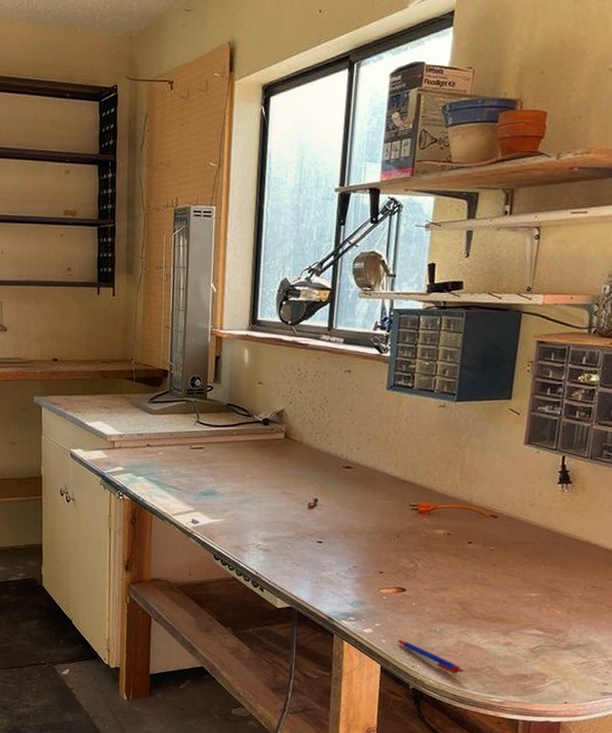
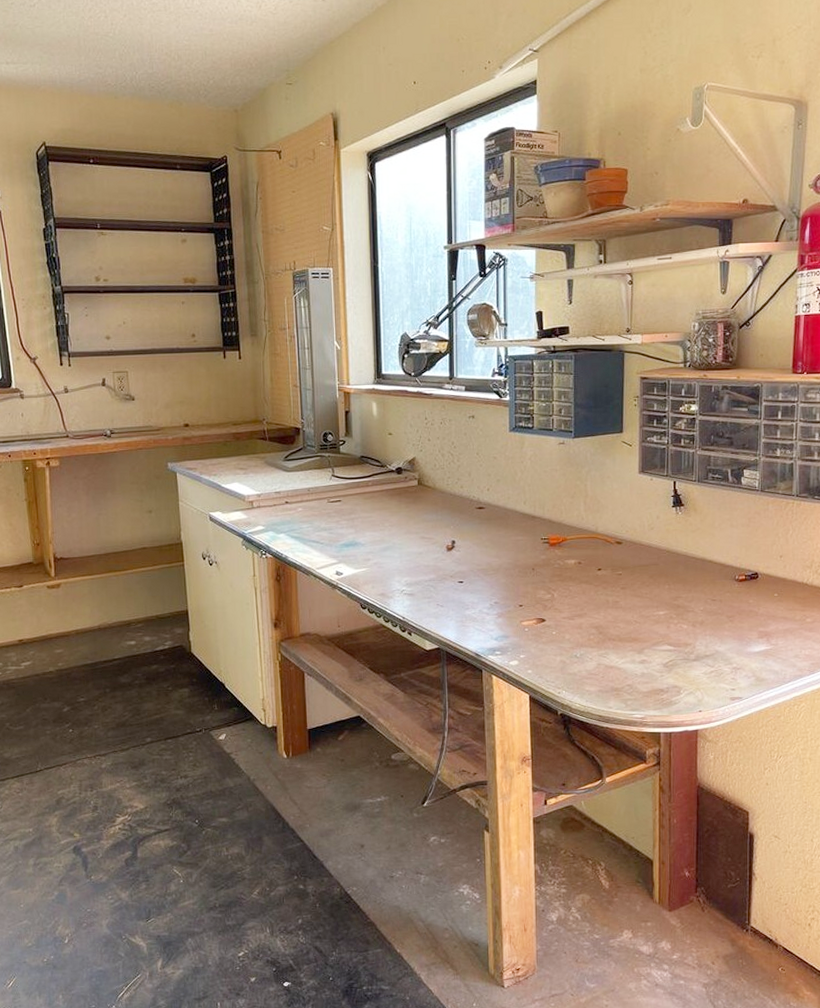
pen: present [397,640,464,674] -> none [542,669,606,696]

